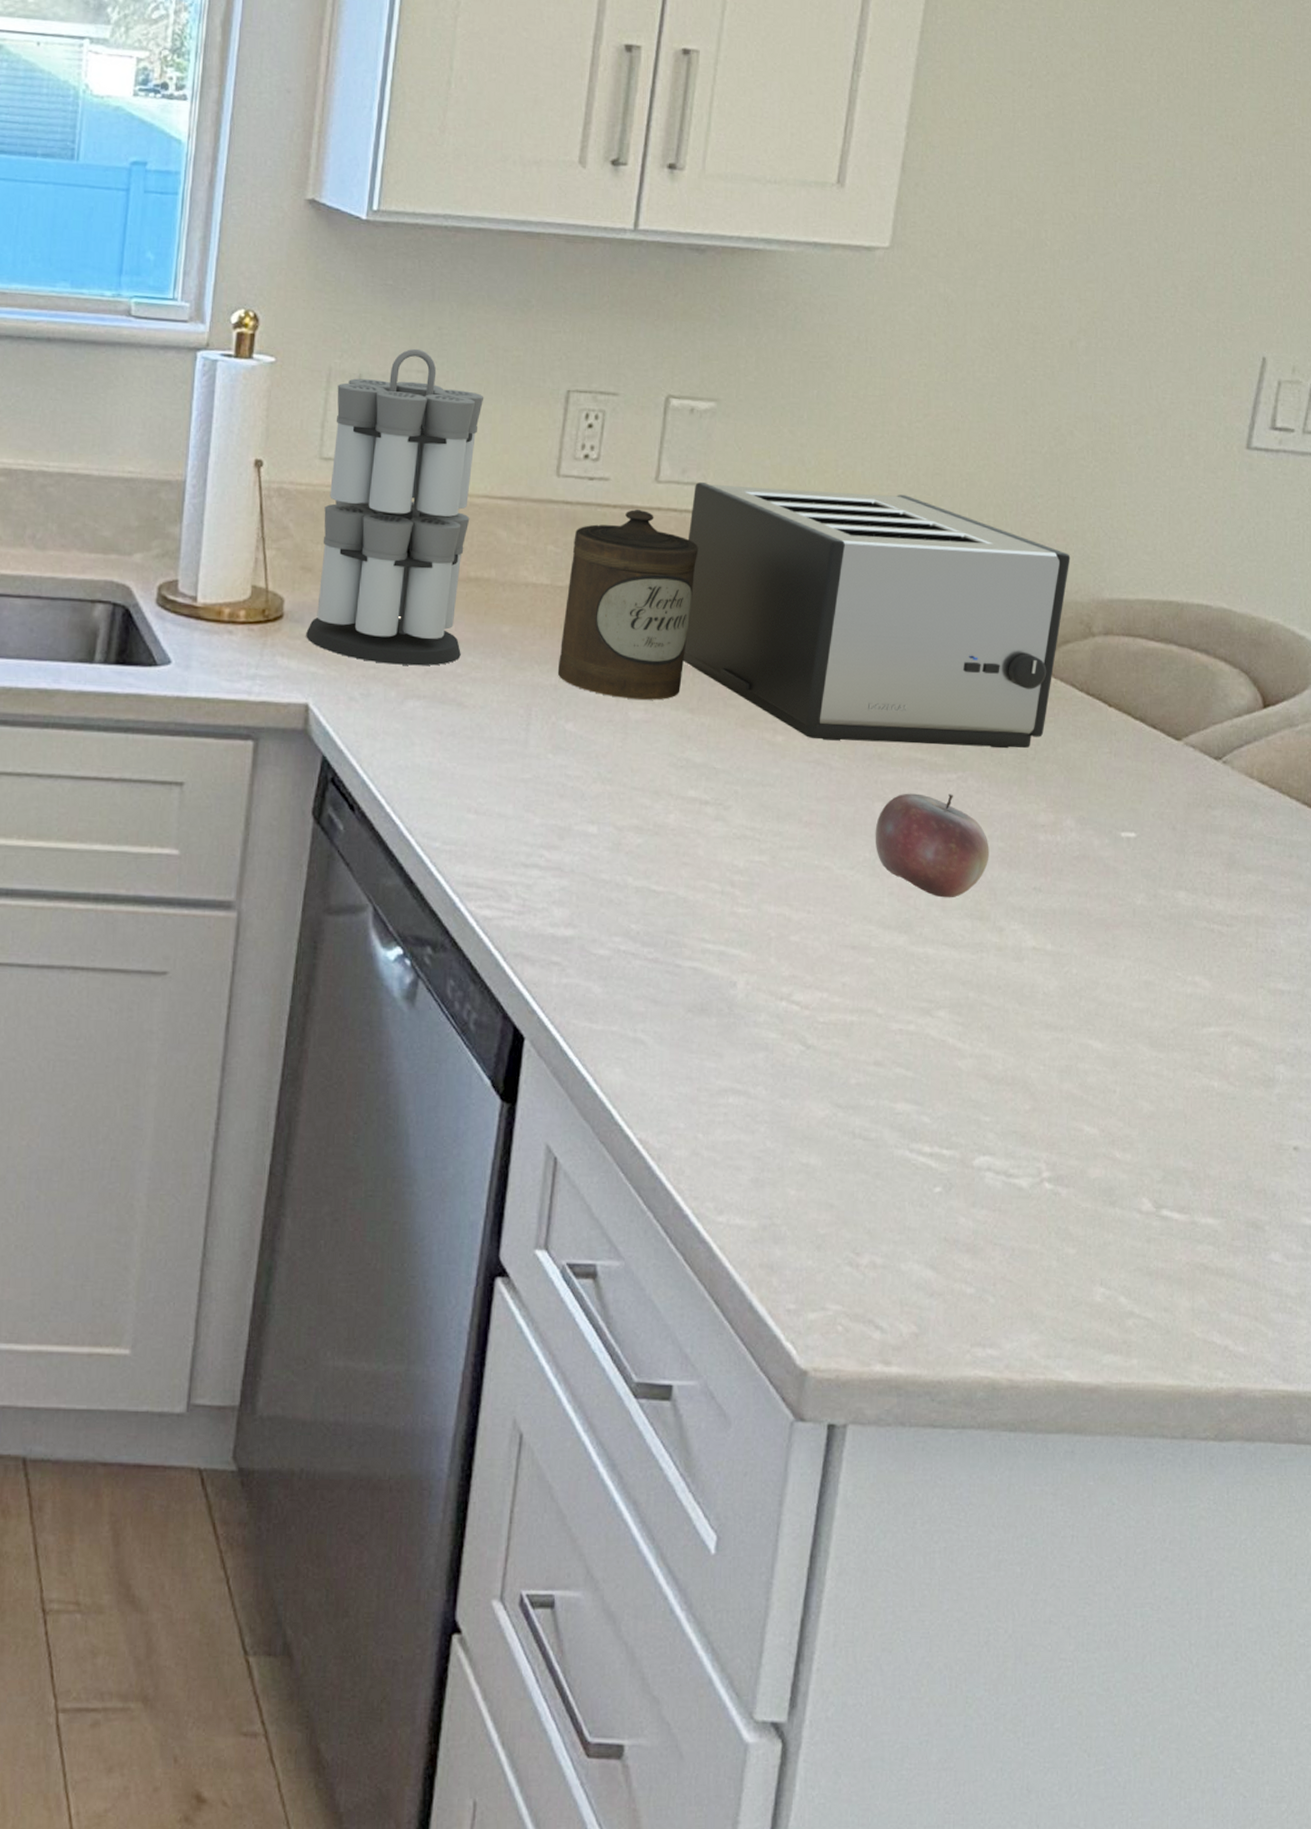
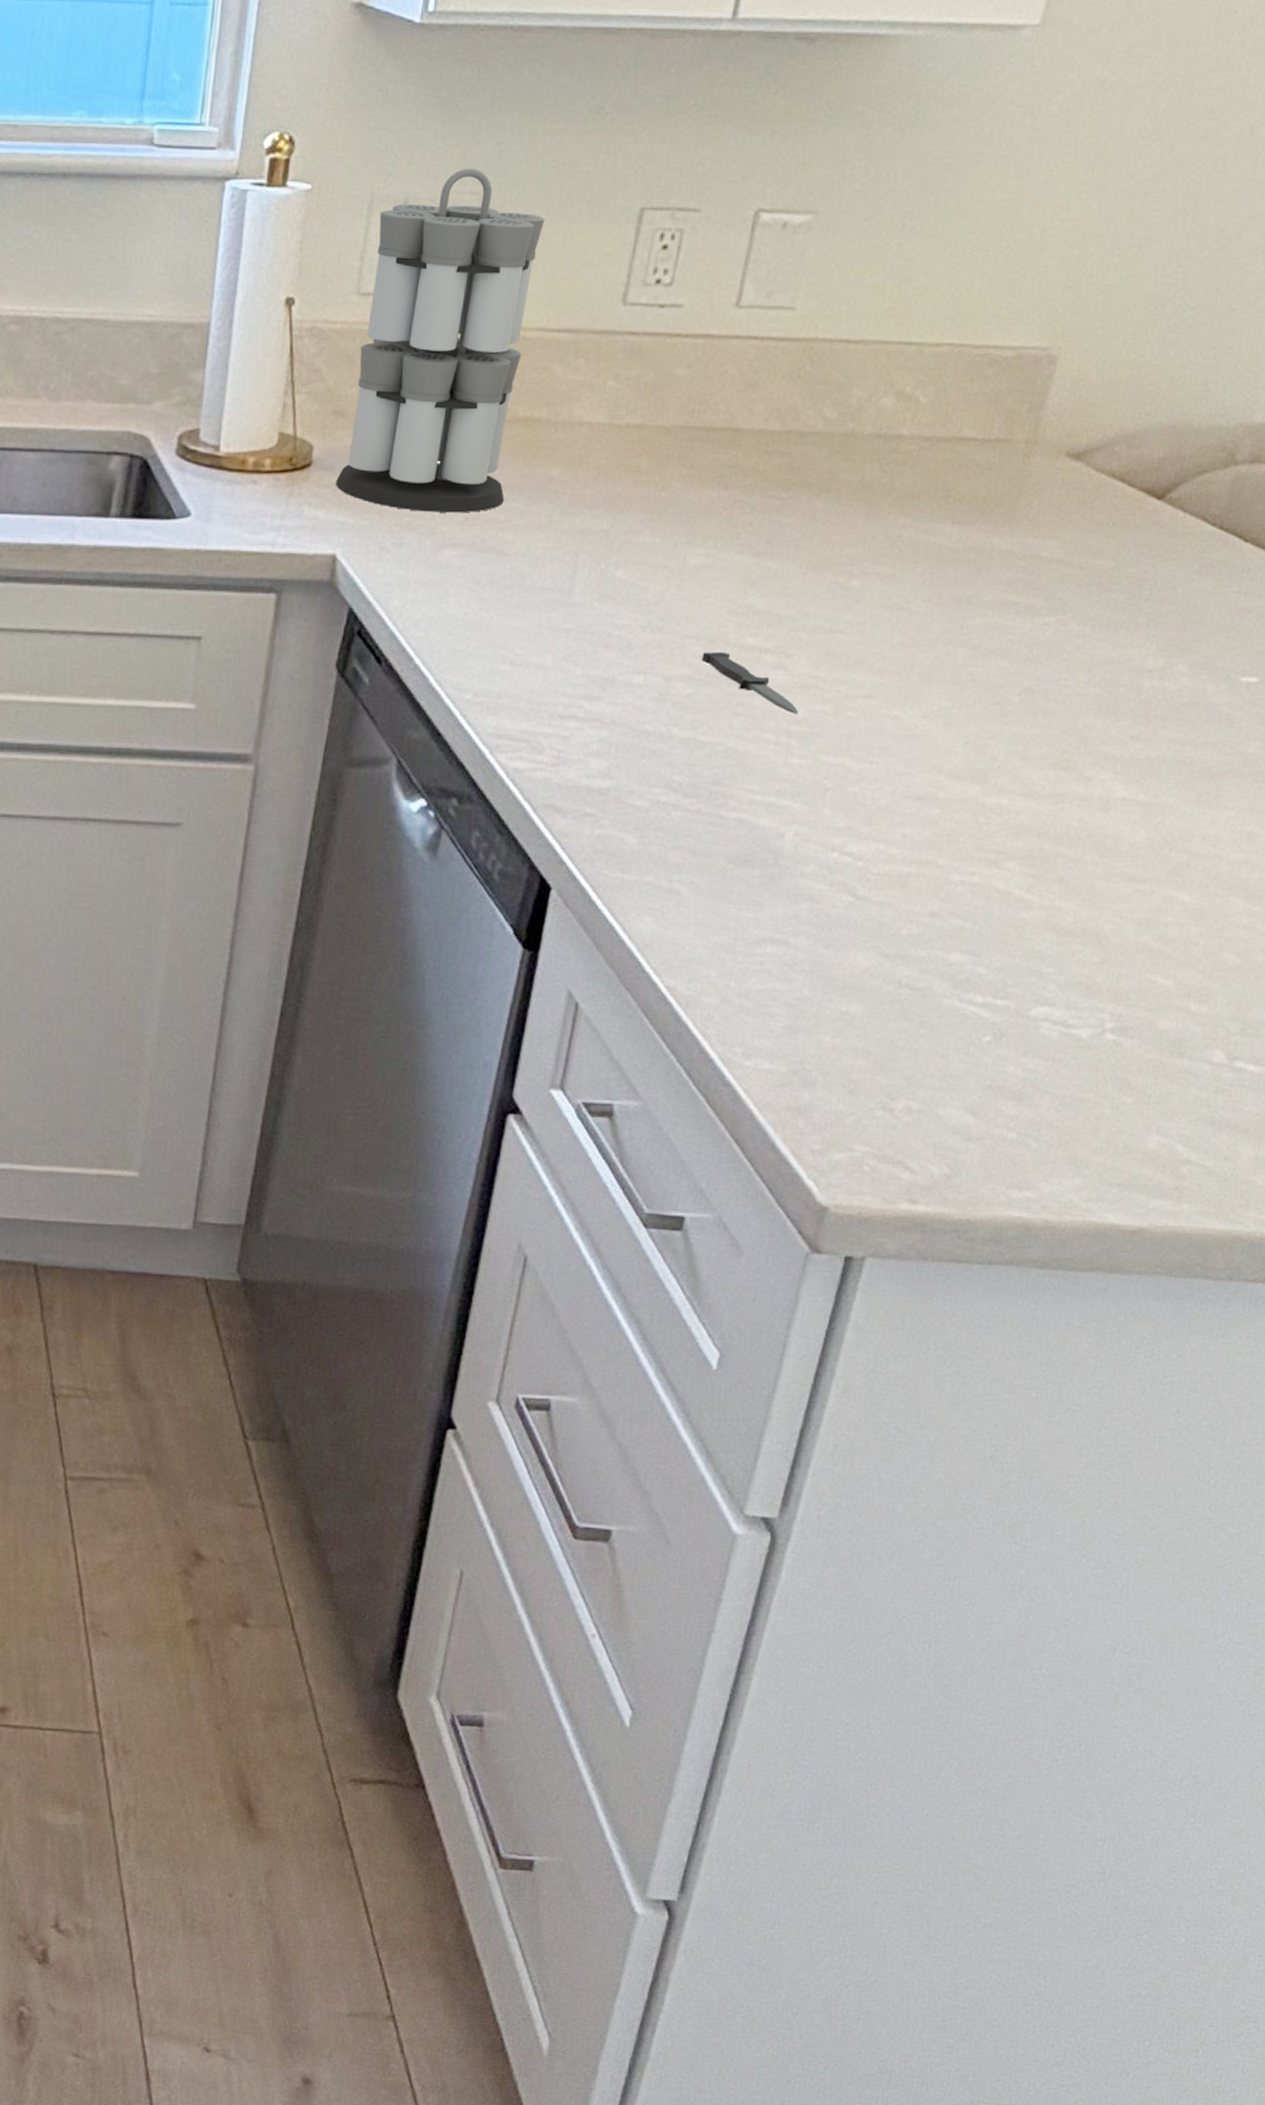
canister: present [557,509,699,700] -> none [610,337,780,544]
knife: none [648,802,740,866] -> present [701,651,799,716]
toaster: present [683,482,1071,749] -> none [752,306,1220,590]
apple: present [875,793,989,898] -> none [953,638,1085,748]

